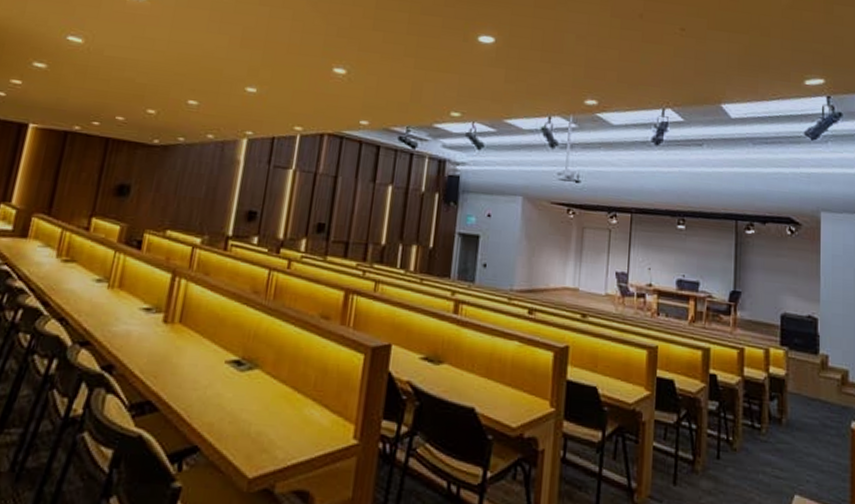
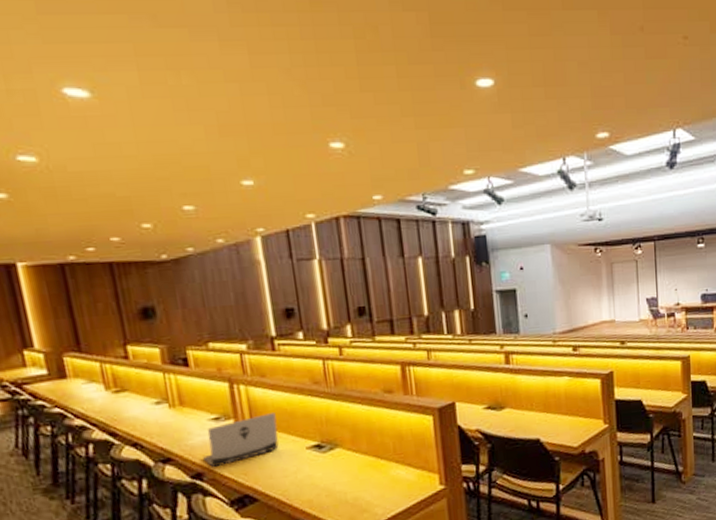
laptop computer: none [120,314,206,363] -> present [203,413,279,468]

